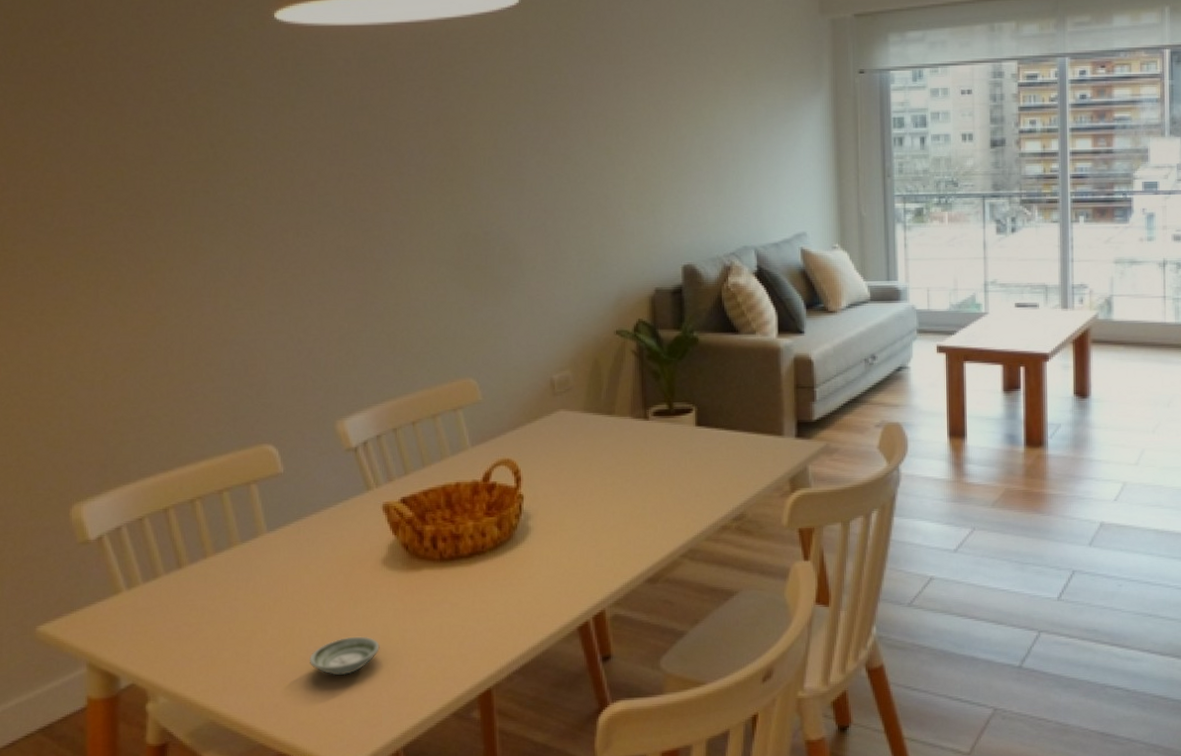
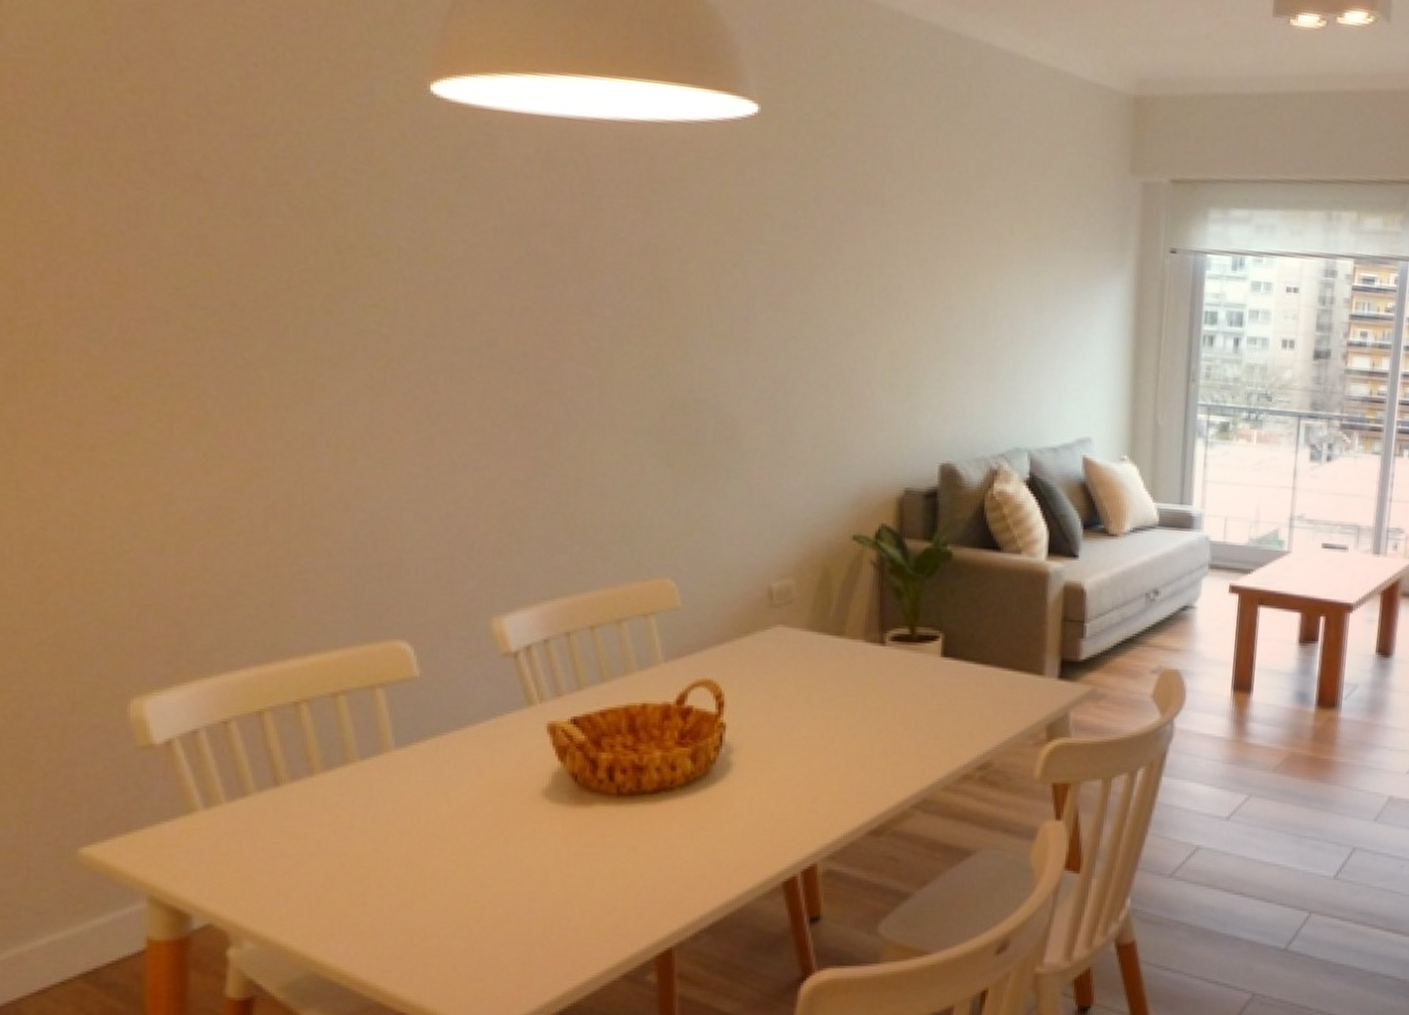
saucer: present [310,636,380,676] -> none [444,880,535,926]

